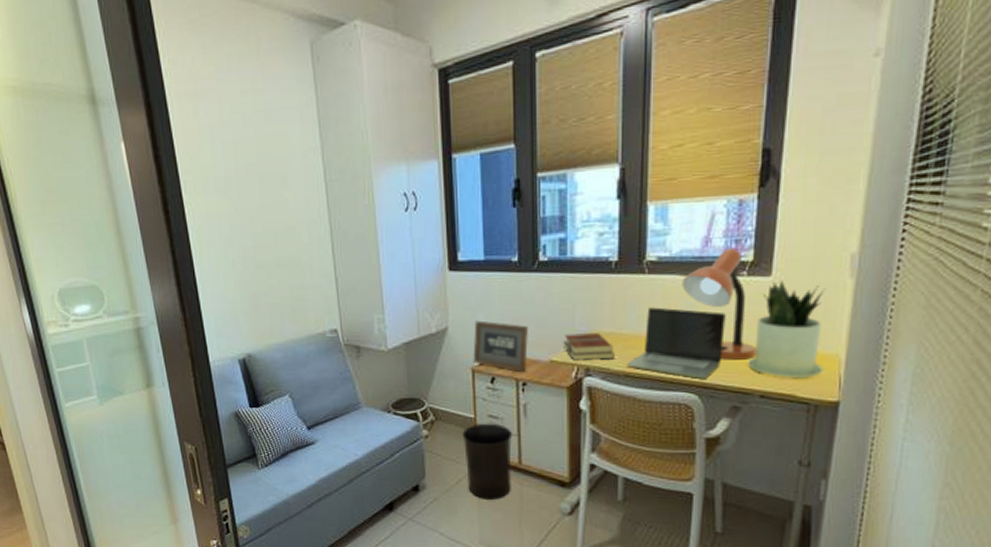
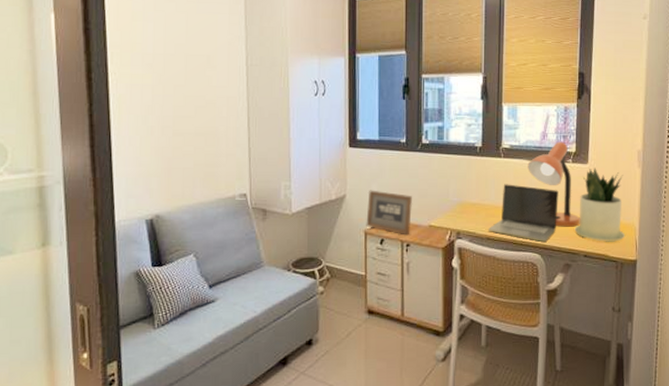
waste bin: present [462,423,513,499] -> none [354,280,397,350]
books: present [563,333,615,361] -> none [440,203,479,227]

